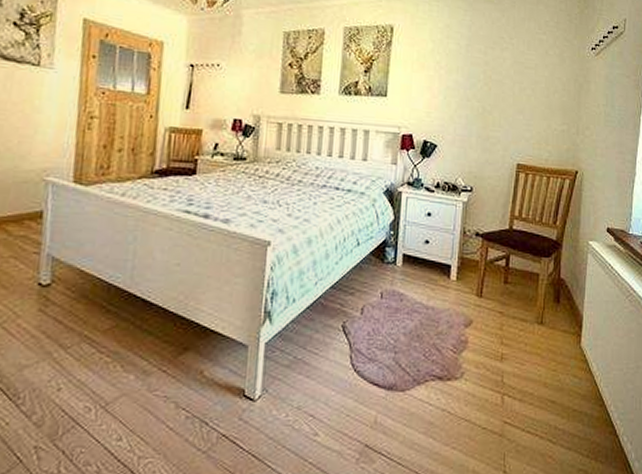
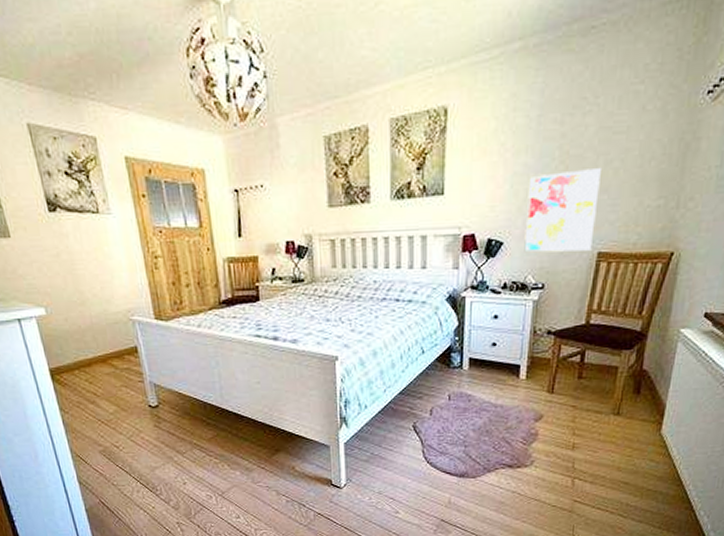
wall art: none [455,91,517,161] -> present [524,168,601,253]

